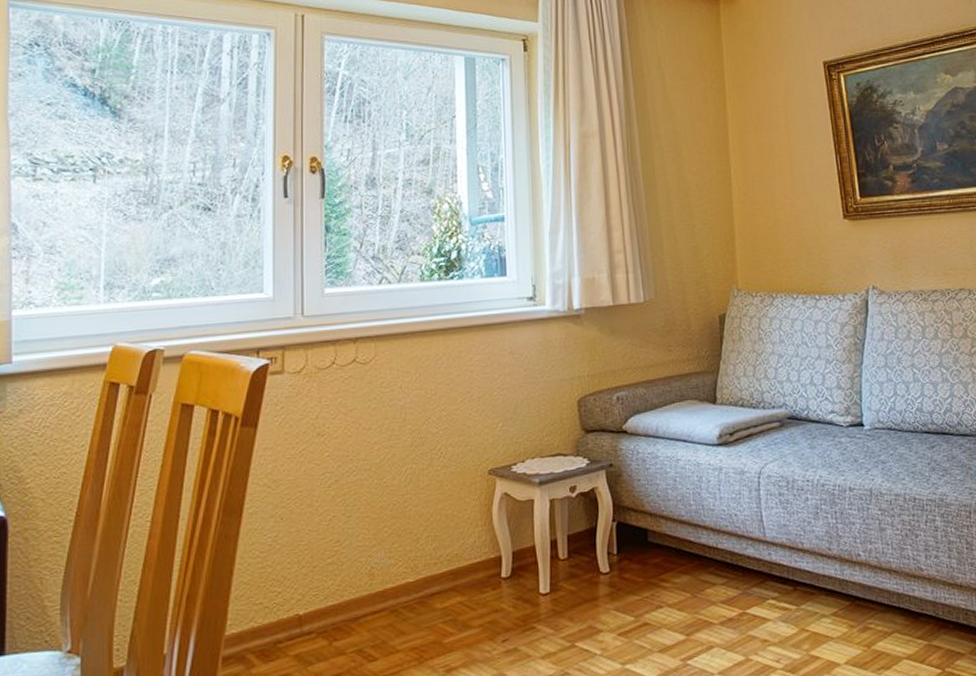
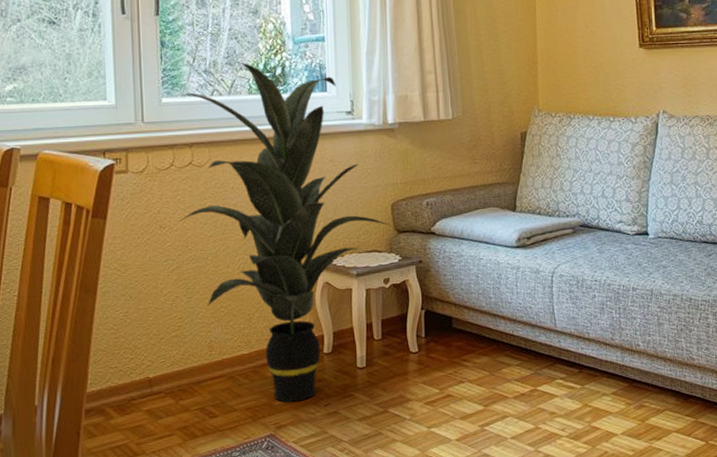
indoor plant: none [340,245,578,639] -> present [180,61,391,402]

